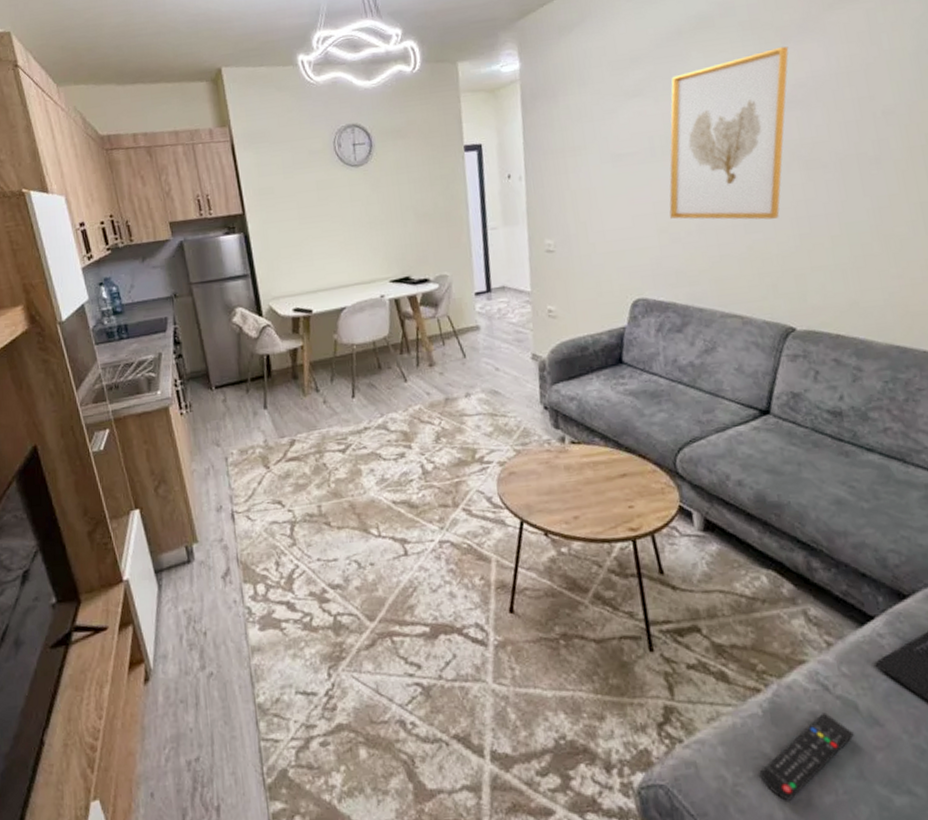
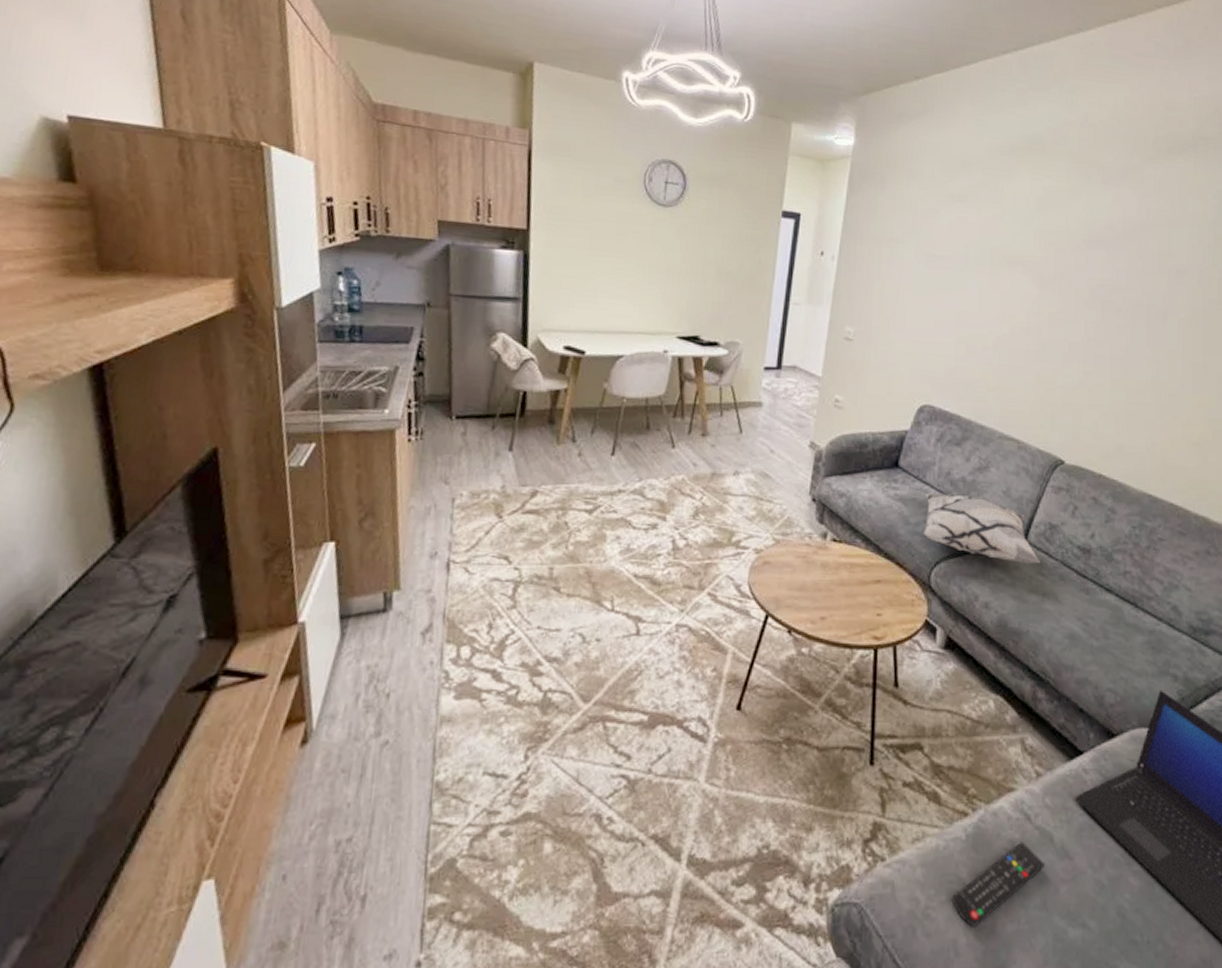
decorative pillow: none [654,378,790,437] -> present [923,492,1041,564]
wall art: present [669,46,789,220] -> none [971,186,1108,351]

